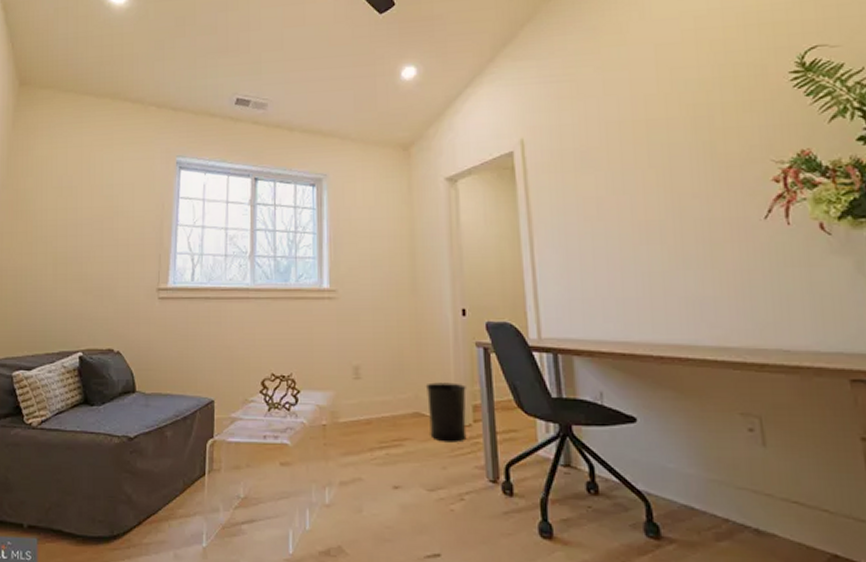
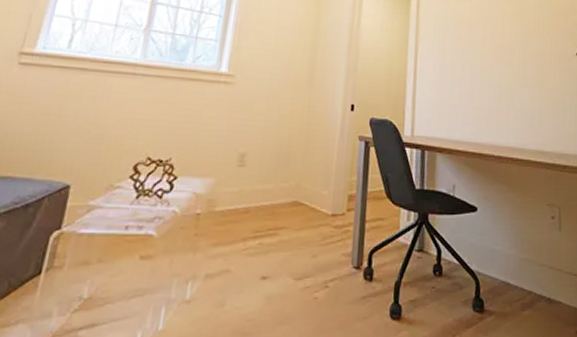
waste bin: present [425,382,467,443] -> none [305,172,345,231]

